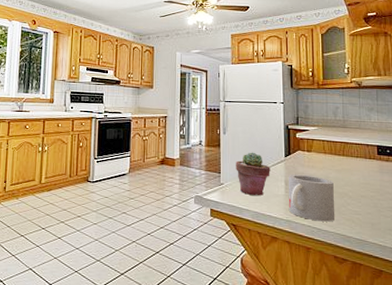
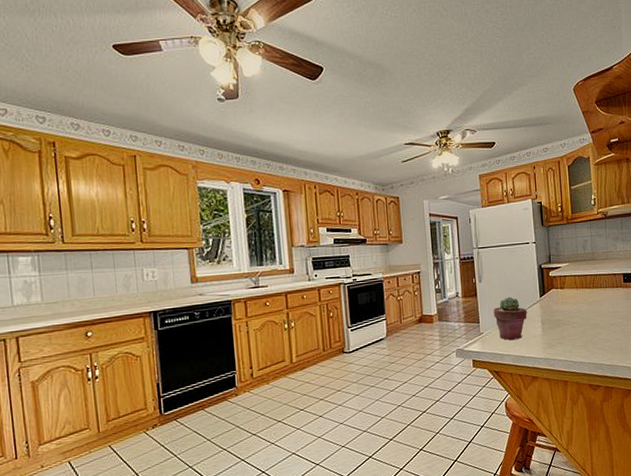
mug: present [288,174,336,222] -> none [544,311,589,355]

